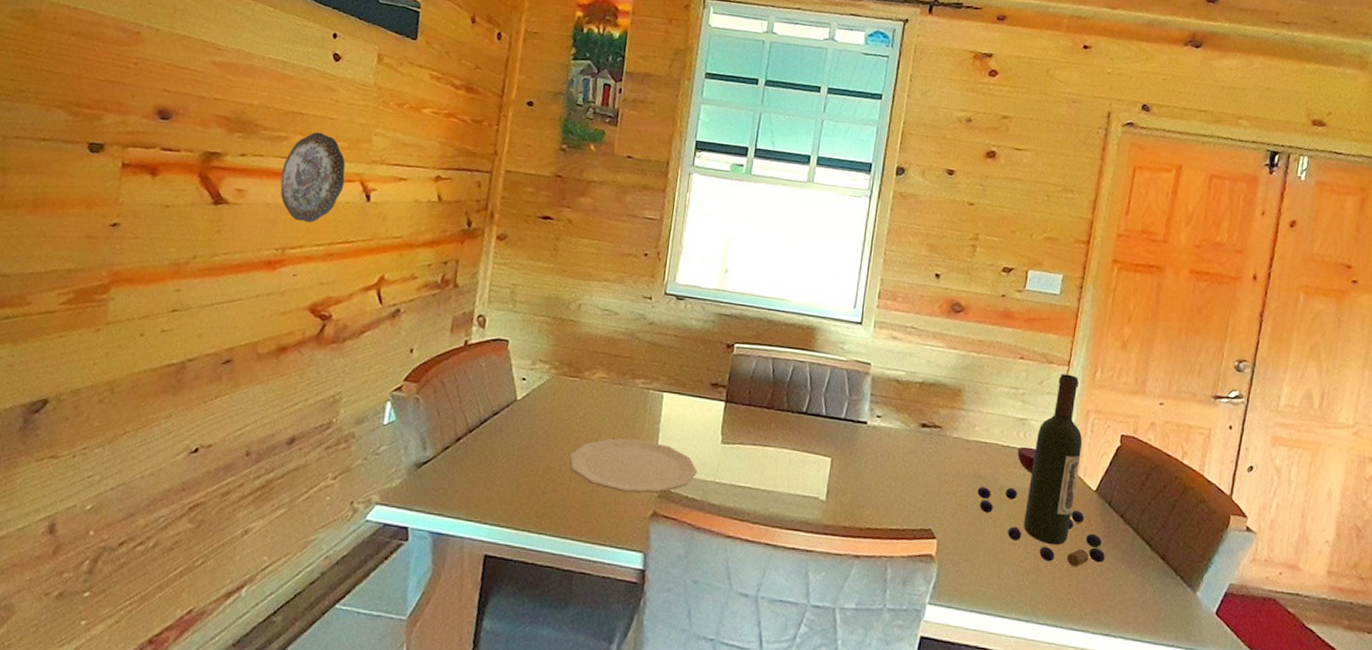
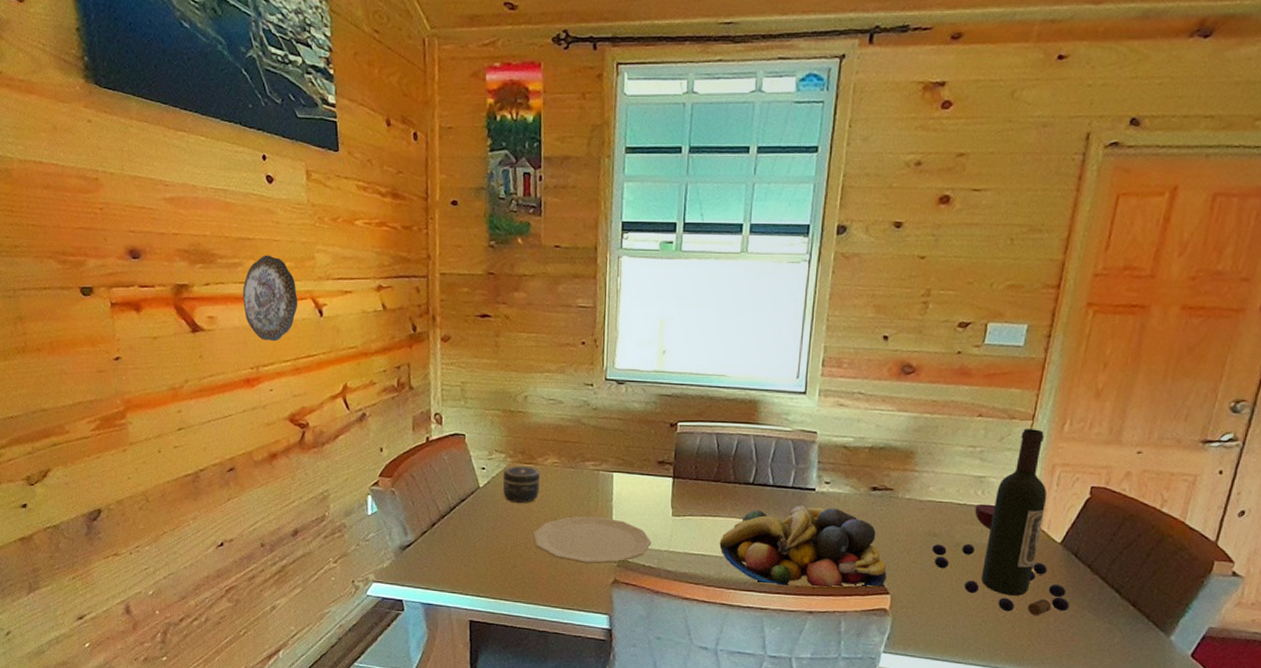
jar: none [542,378,585,421] -> present [502,465,541,503]
fruit bowl: none [768,438,934,532] -> present [719,505,887,588]

